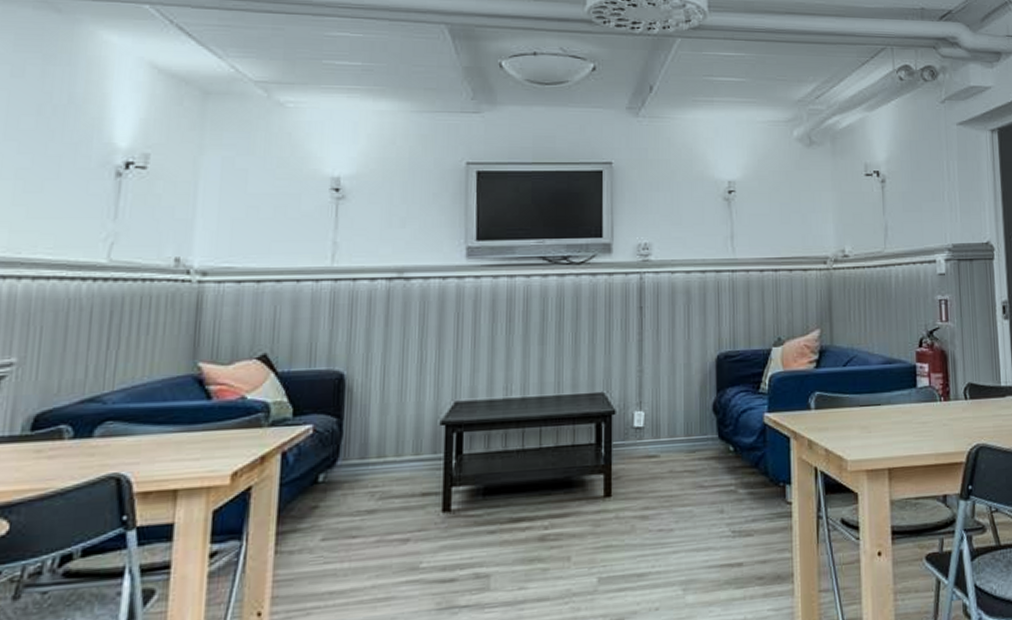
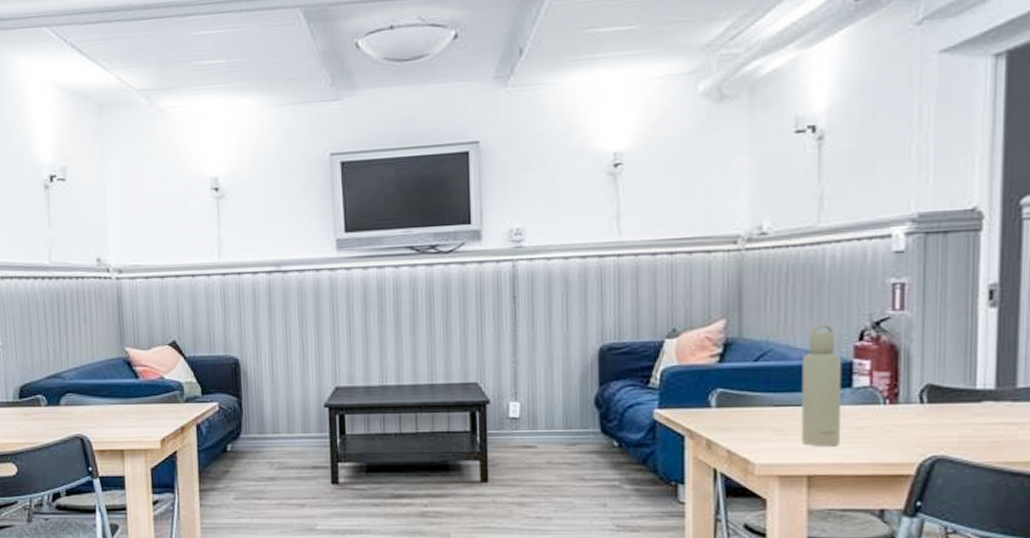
bottle: none [879,332,912,441] -> present [801,323,842,447]

